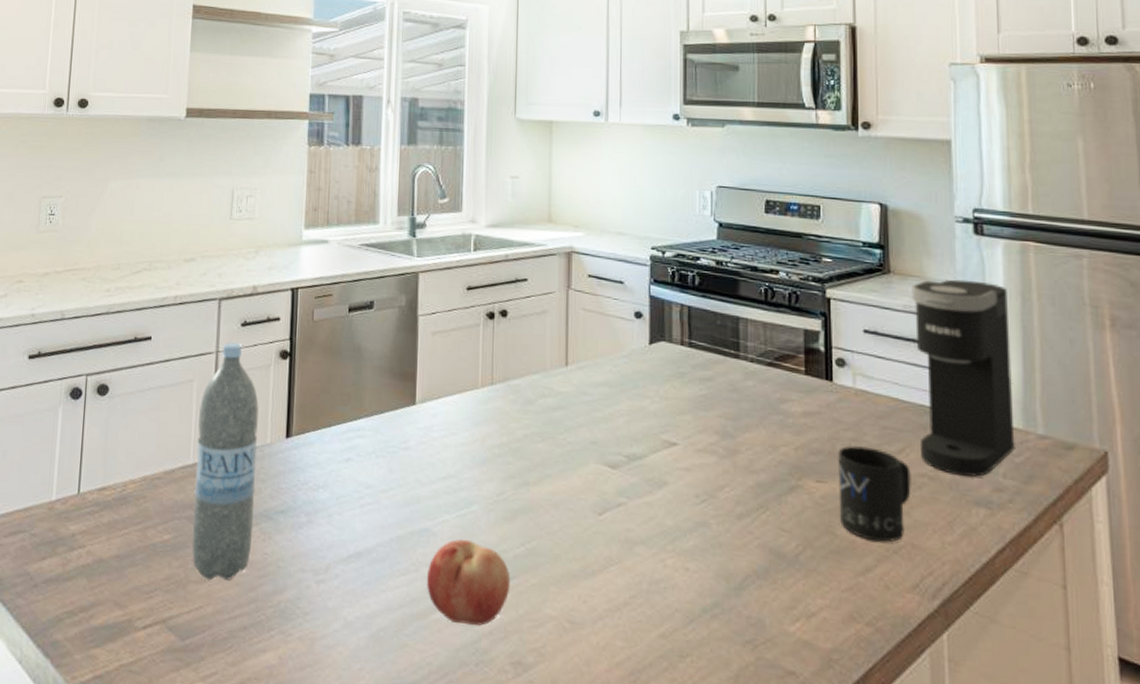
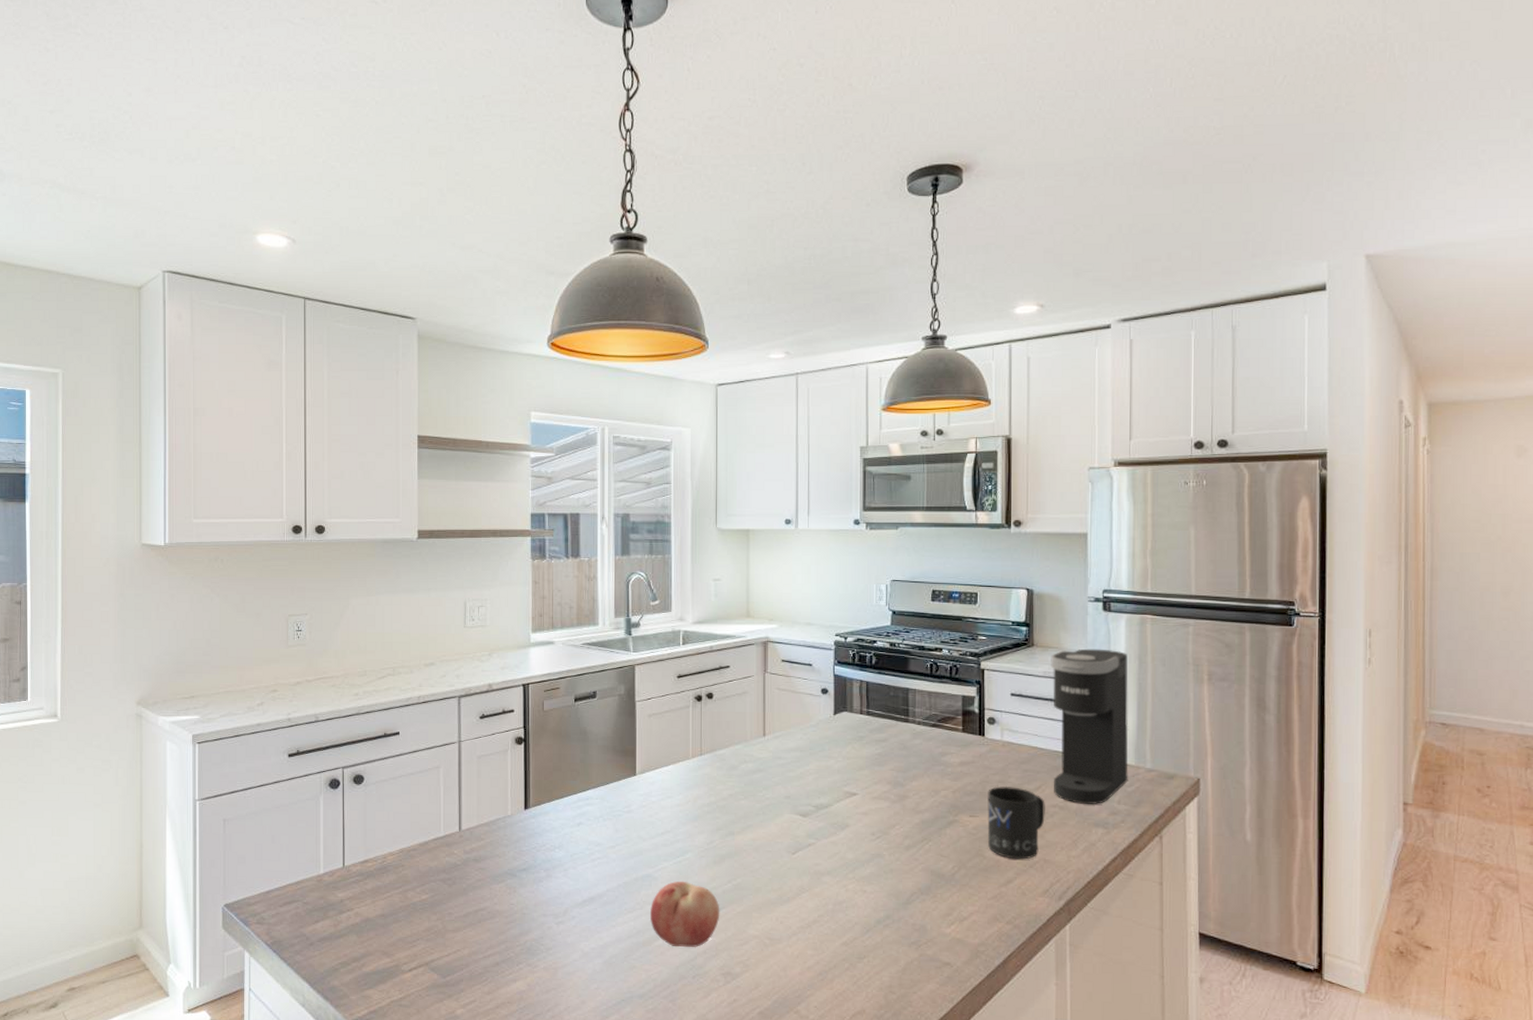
water bottle: present [192,342,259,581] -> none [446,733,500,929]

